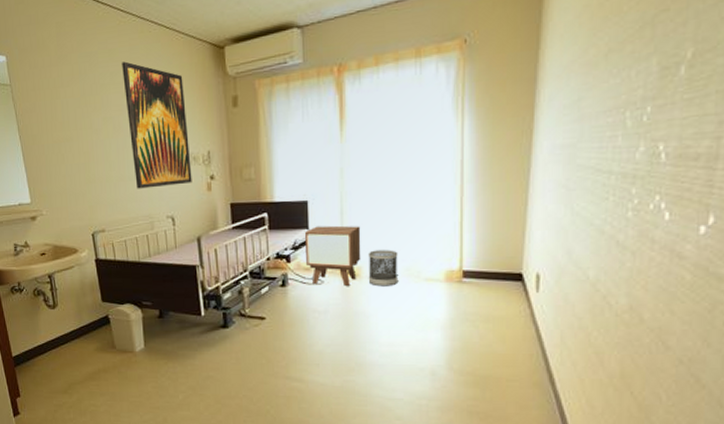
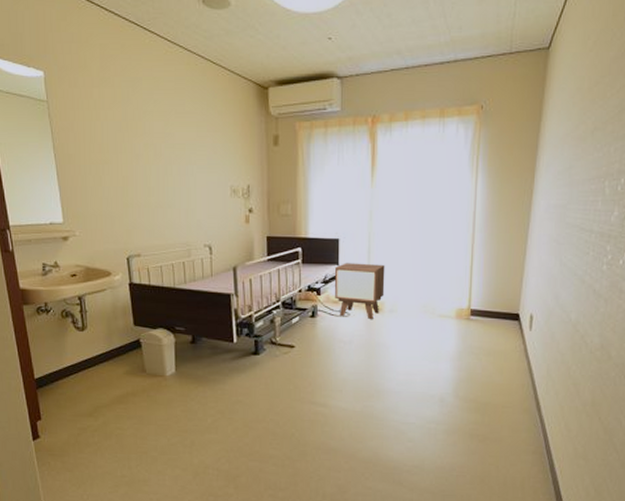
wall art: present [122,61,192,189] -> none [166,91,231,217]
wastebasket: present [368,250,398,287] -> none [389,287,417,321]

